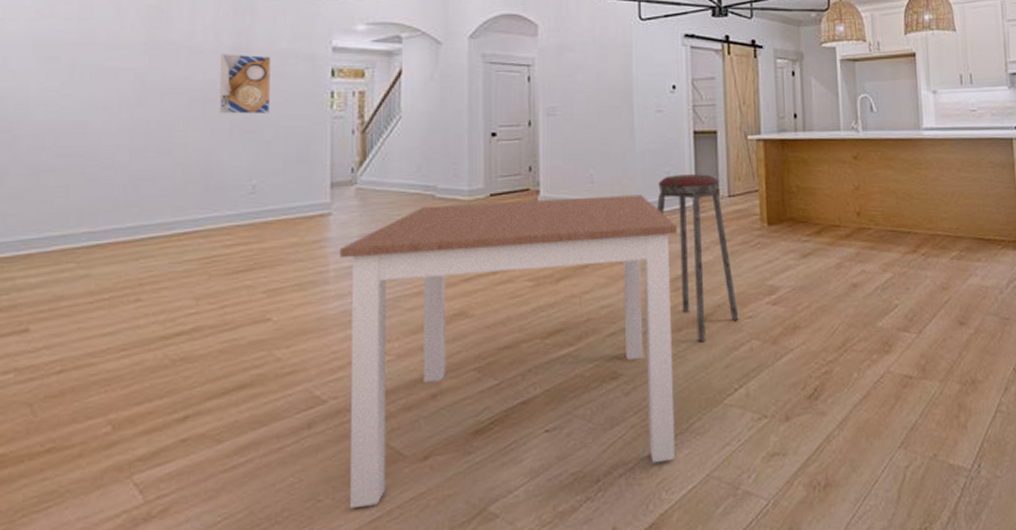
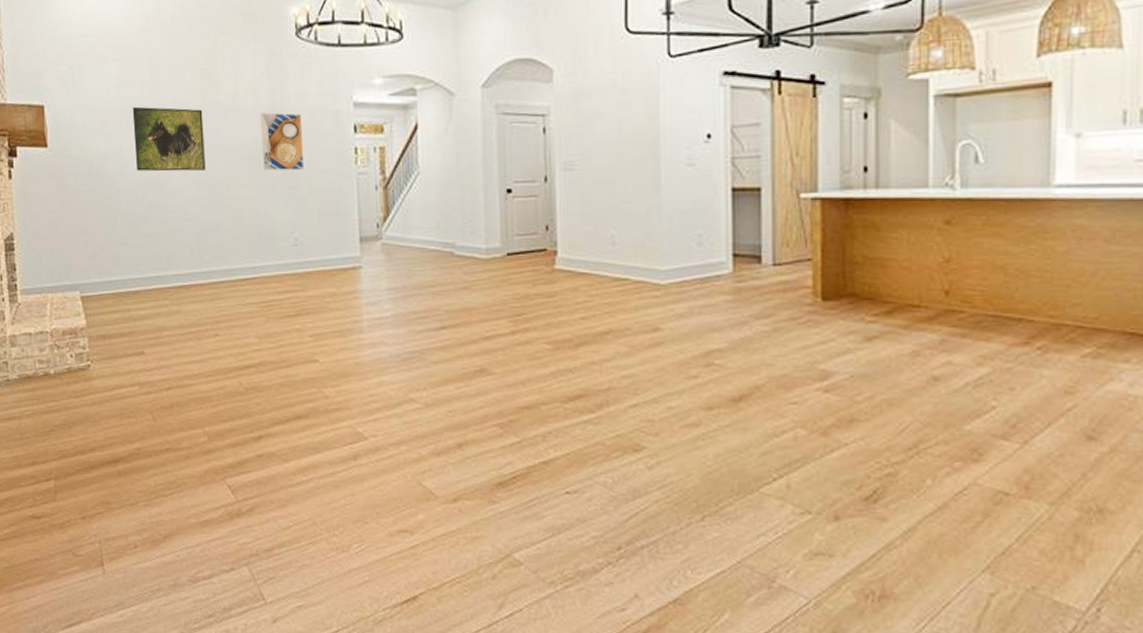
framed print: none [47,41,147,114] -> present [132,106,206,172]
dining table: present [340,194,678,508] -> none [371,259,711,542]
music stool: present [646,174,739,342] -> none [672,238,781,425]

